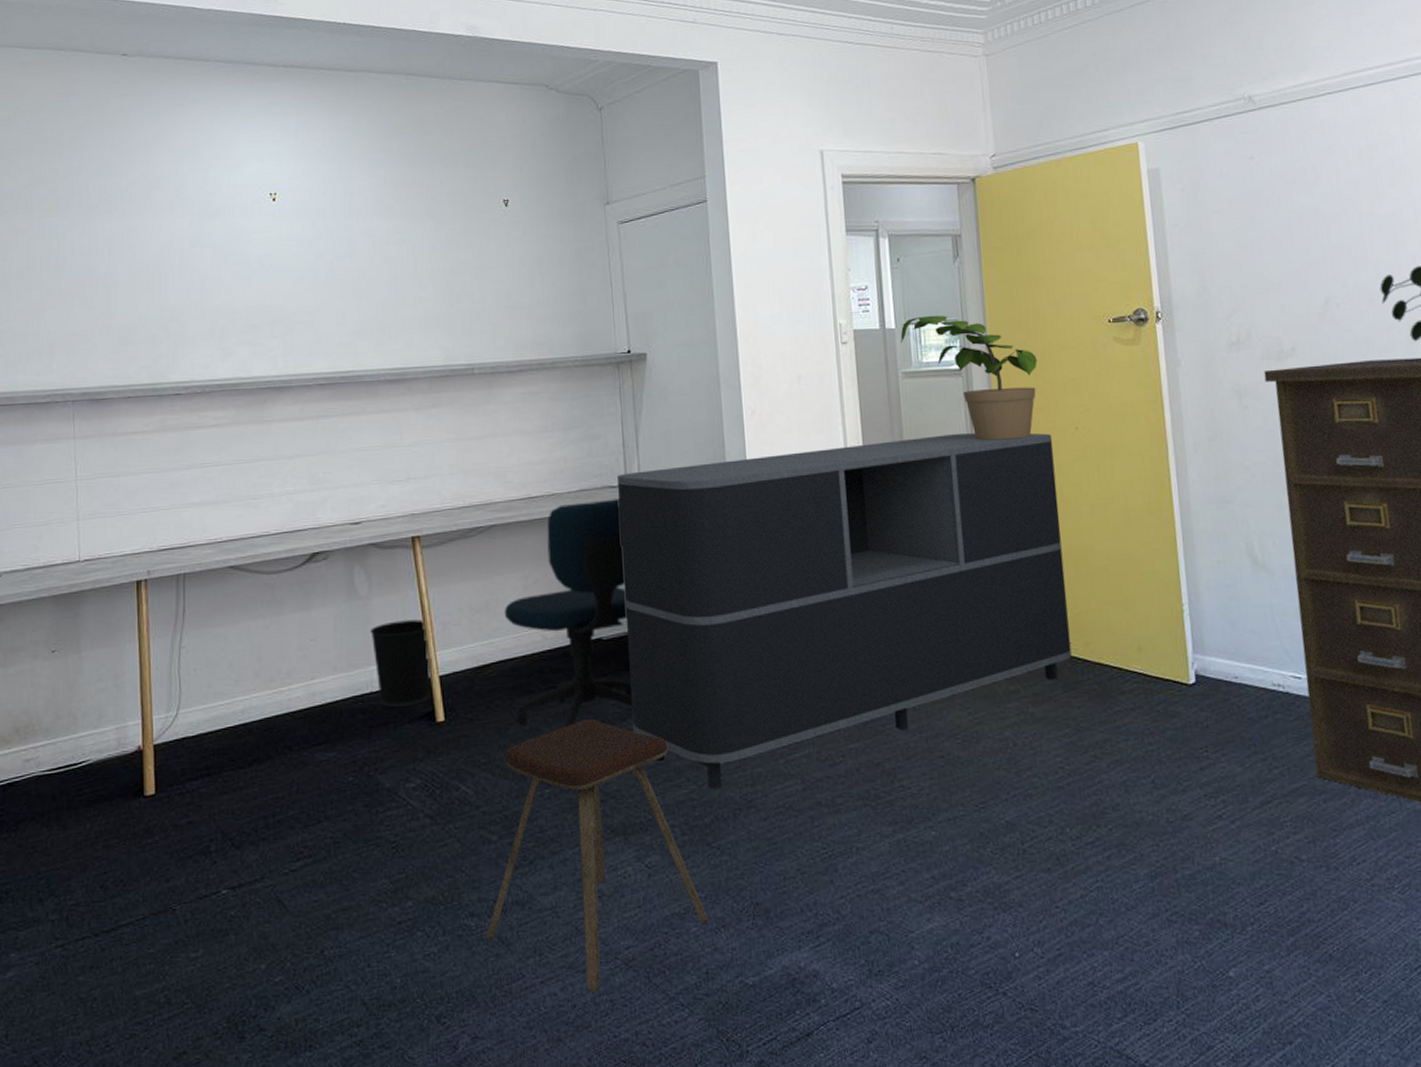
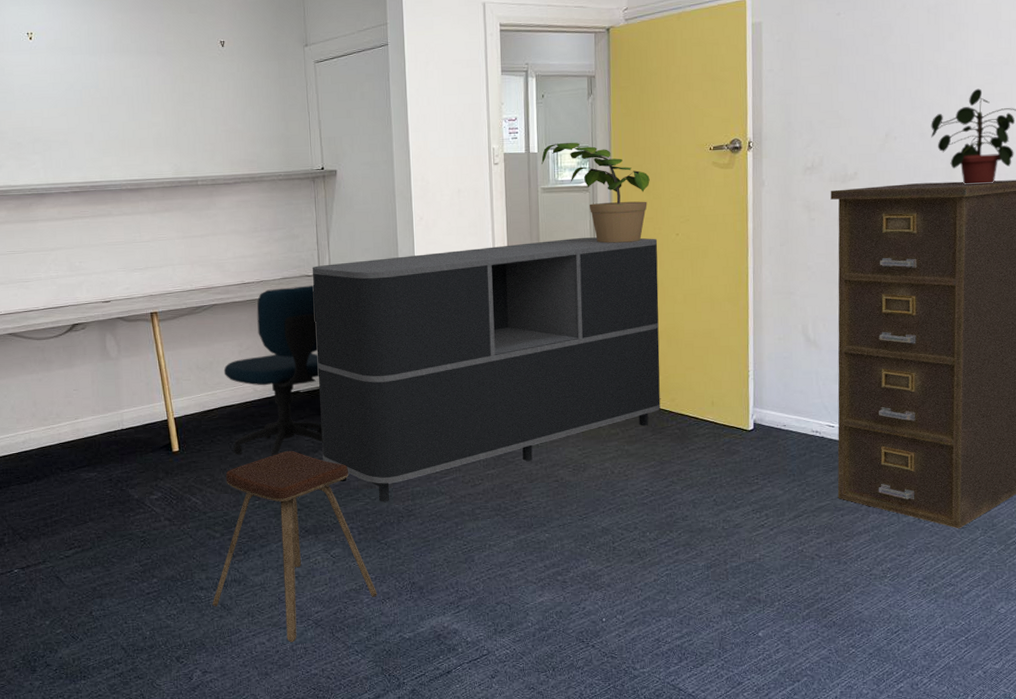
wastebasket: present [370,619,432,707] -> none [120,375,168,440]

